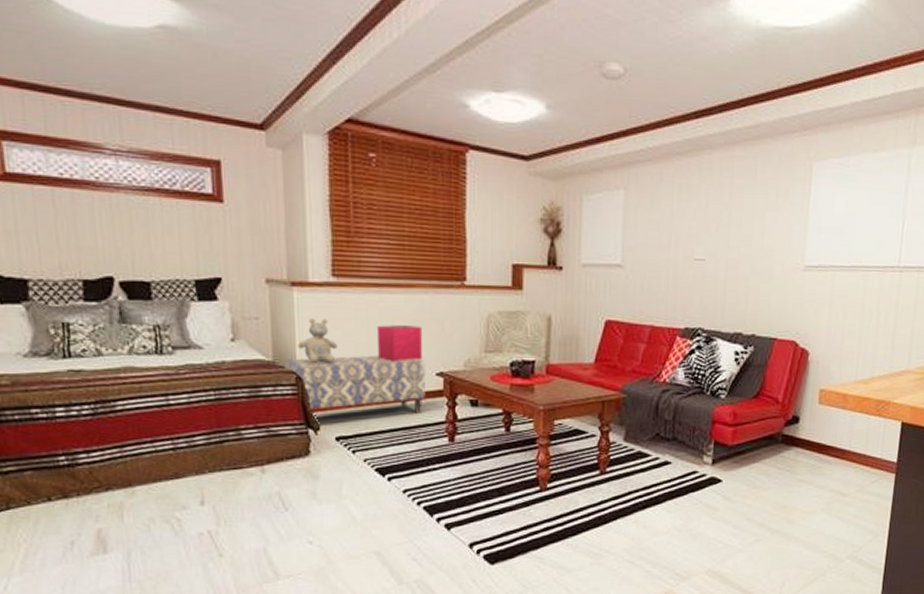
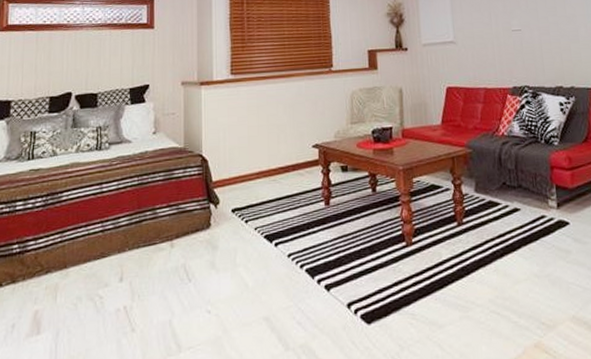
bench: present [284,355,425,415] -> none [192,134,304,186]
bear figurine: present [297,318,337,364] -> none [203,109,234,147]
storage bin: present [376,325,423,362] -> none [264,107,302,139]

